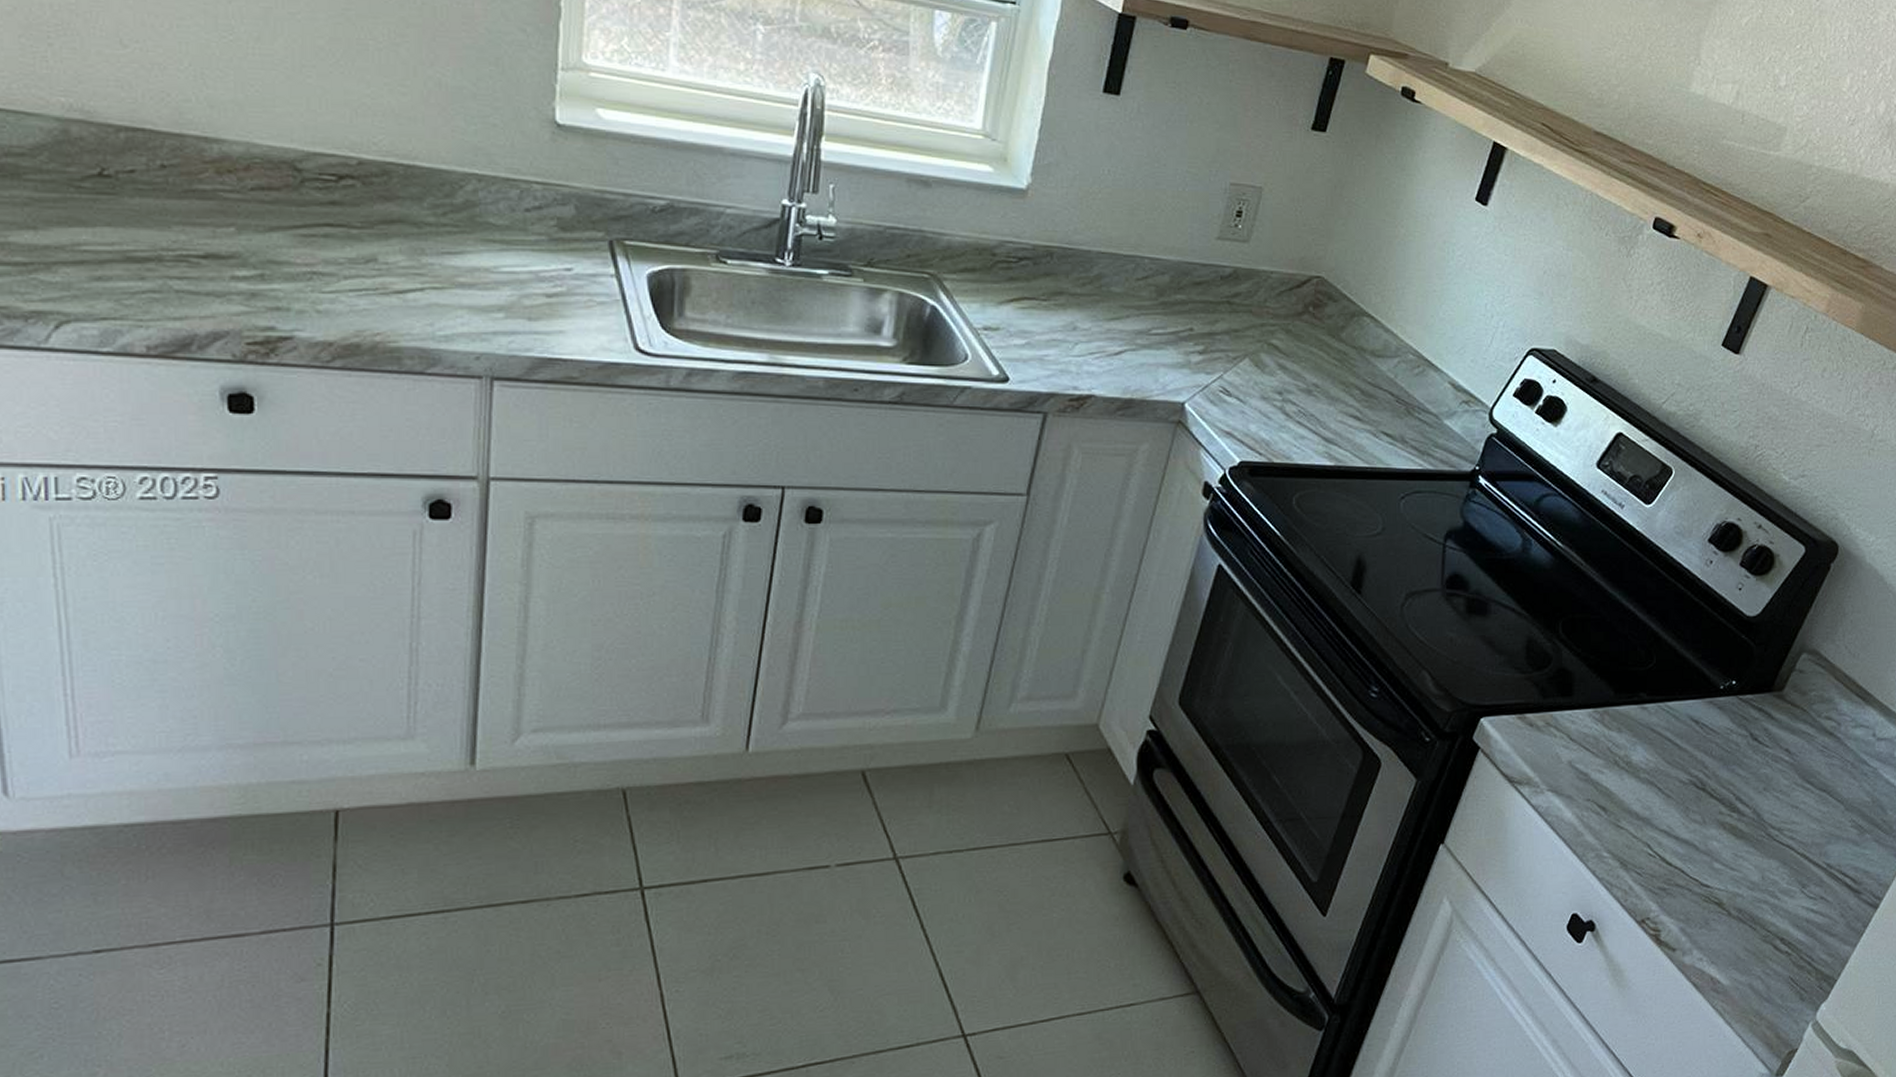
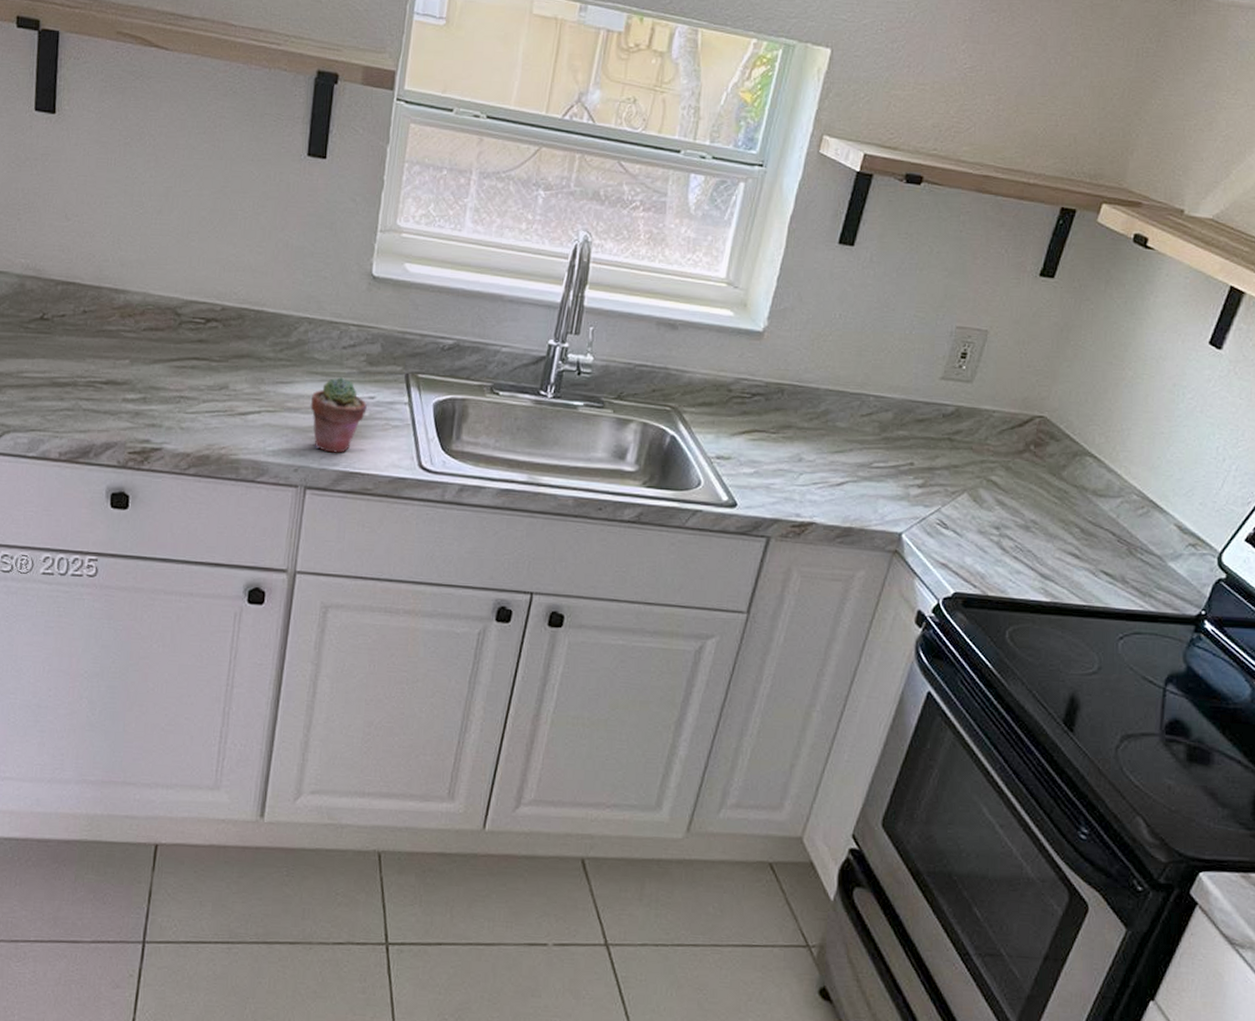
potted succulent: none [489,245,563,336] -> present [310,377,367,453]

